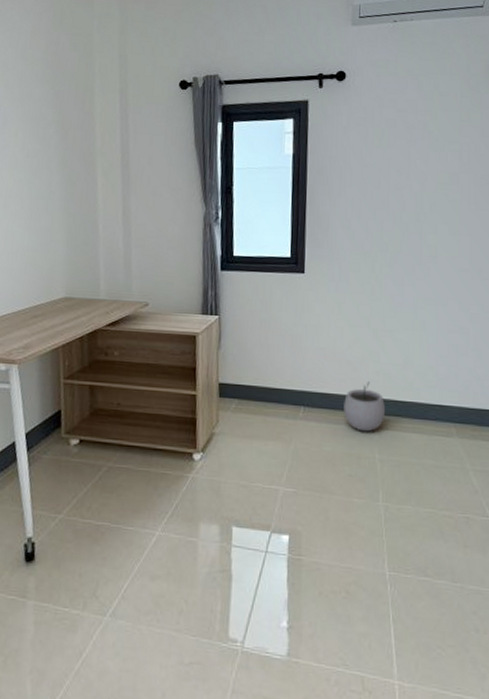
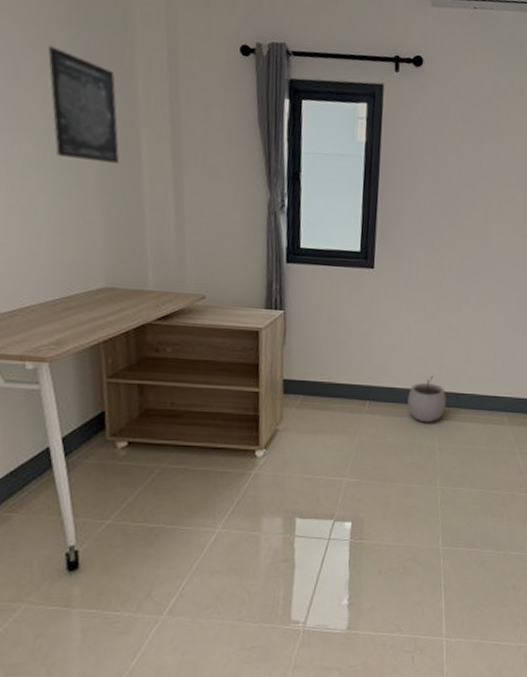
wall art: none [28,99,79,190] -> present [47,46,119,163]

